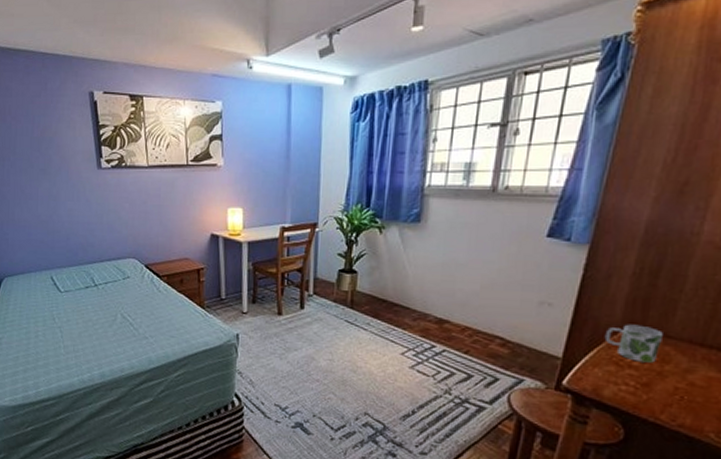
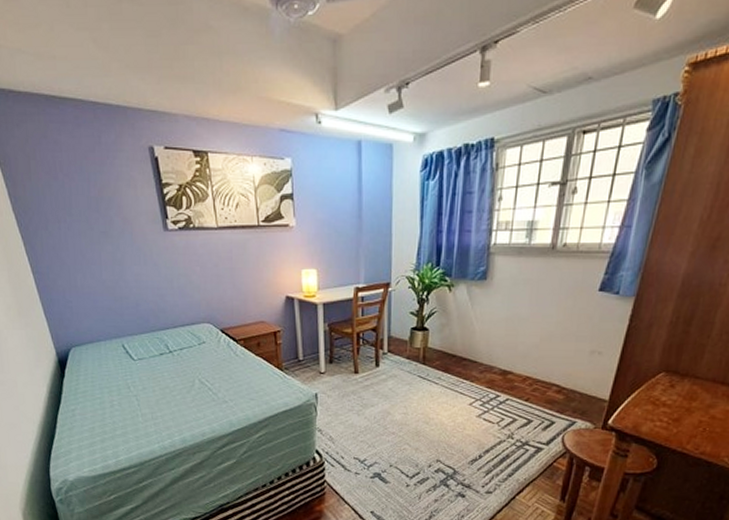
mug: present [604,324,663,363] -> none [644,368,692,401]

